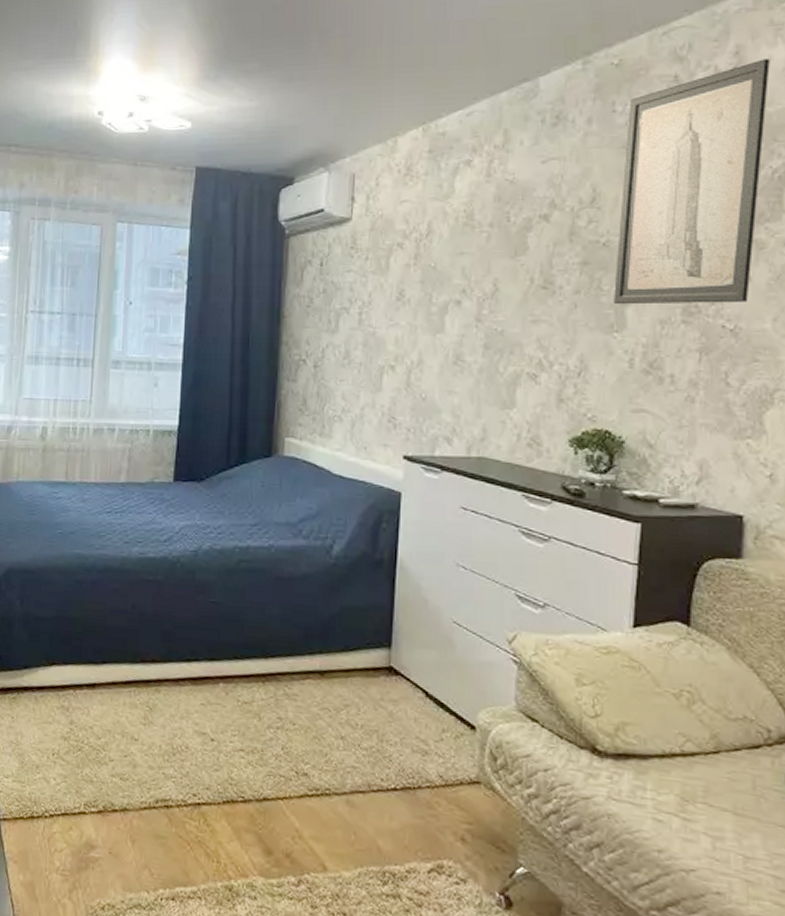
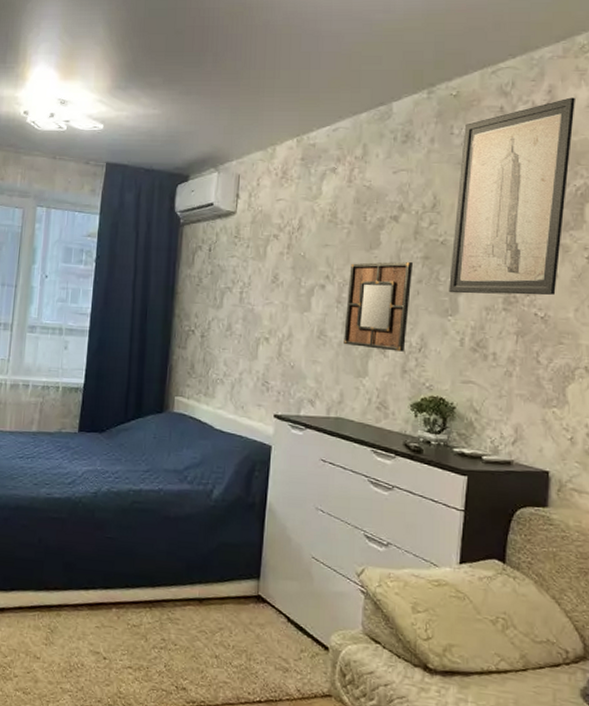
home mirror: none [485,270,568,377] -> present [344,262,413,352]

